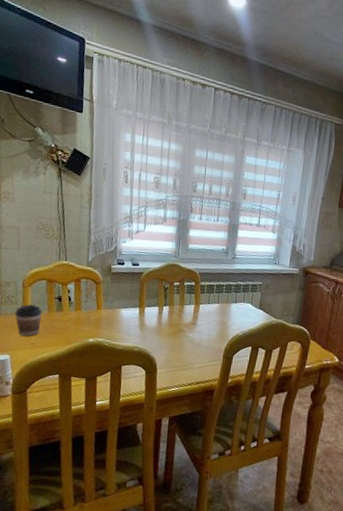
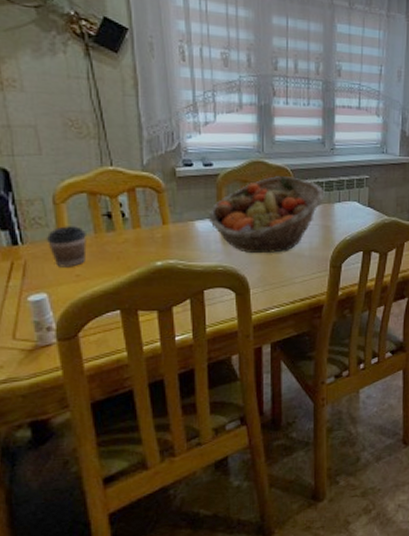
fruit basket: none [131,277,224,341] -> present [208,176,325,253]

